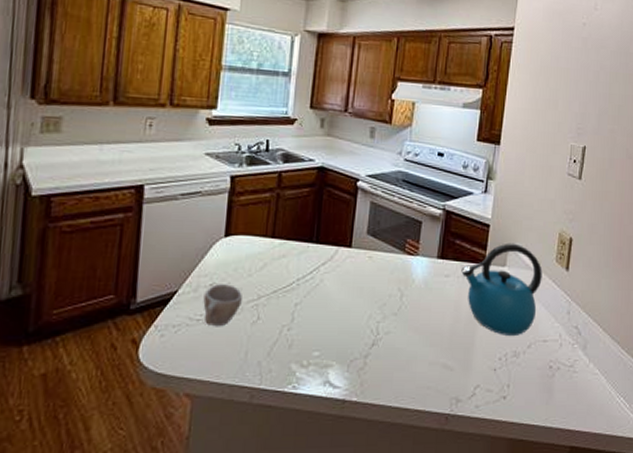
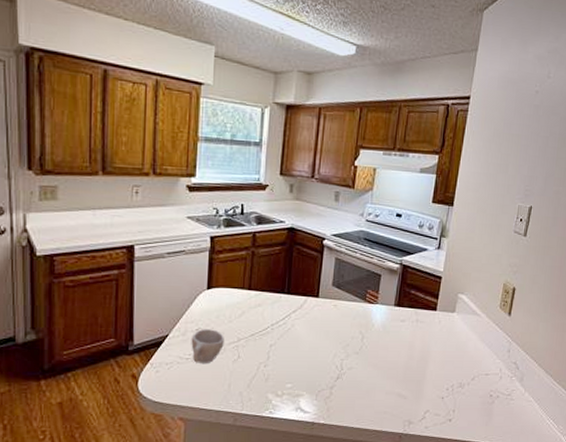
kettle: present [461,243,543,335] -> none [415,292,487,370]

